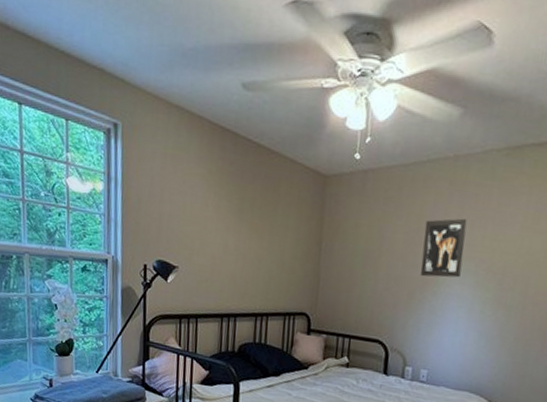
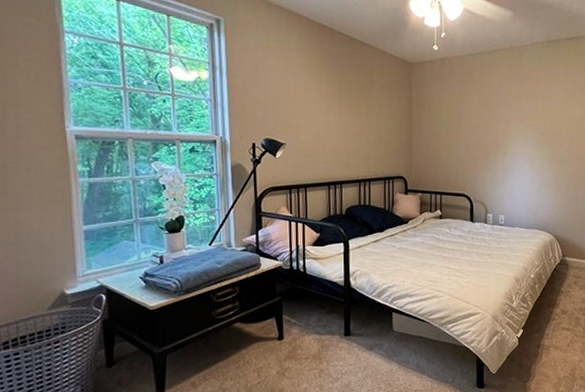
wall art: present [420,218,467,278] -> none [492,94,524,141]

